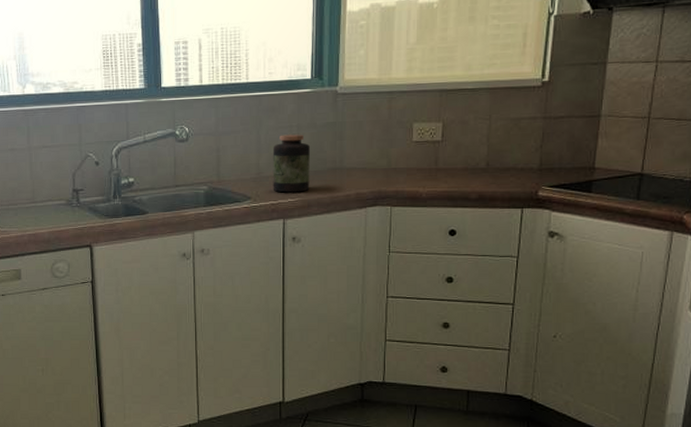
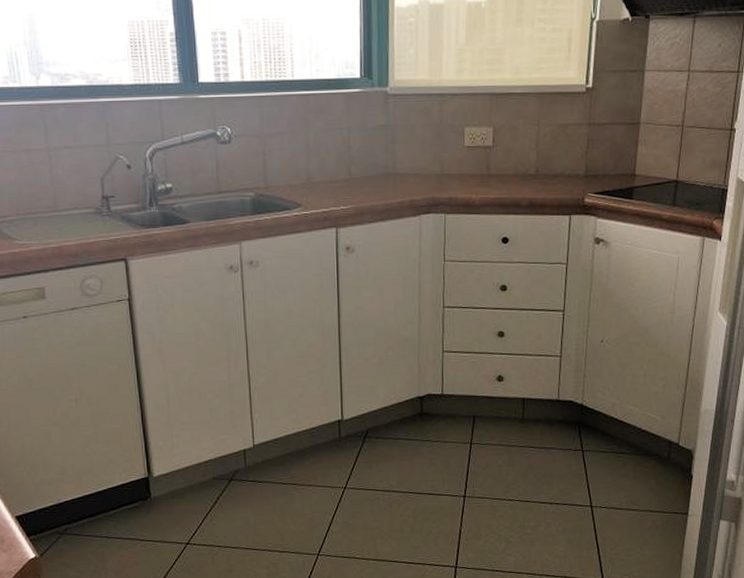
jar: present [272,134,310,193] -> none [322,137,363,200]

